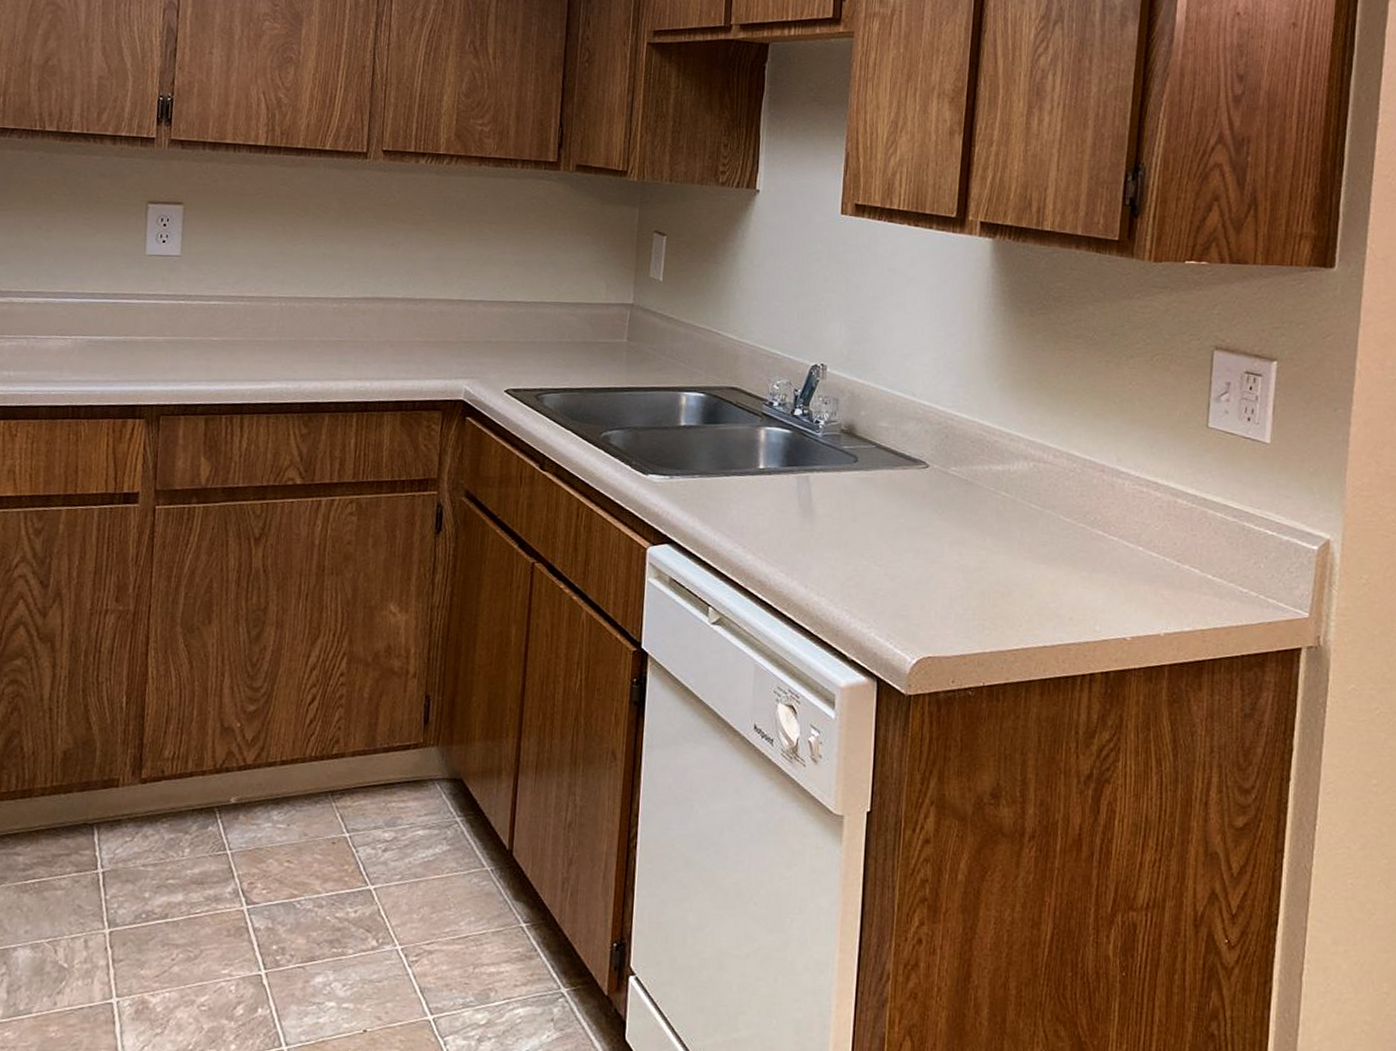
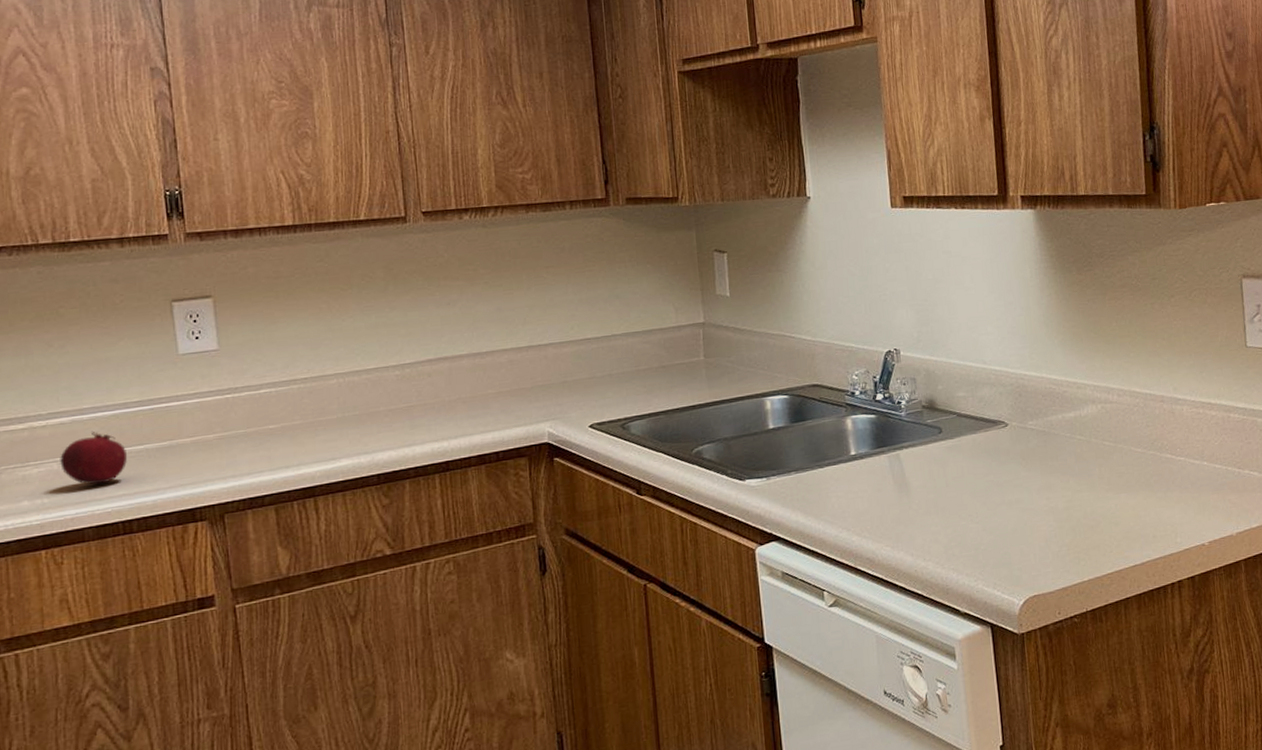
fruit: none [29,315,87,367] -> present [60,431,128,485]

